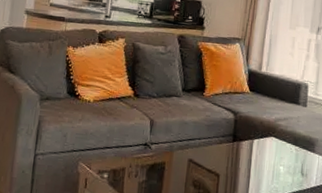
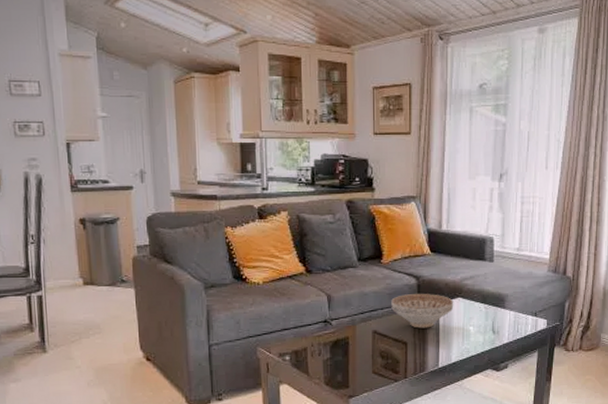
decorative bowl: none [208,127,267,163] -> present [391,293,454,329]

